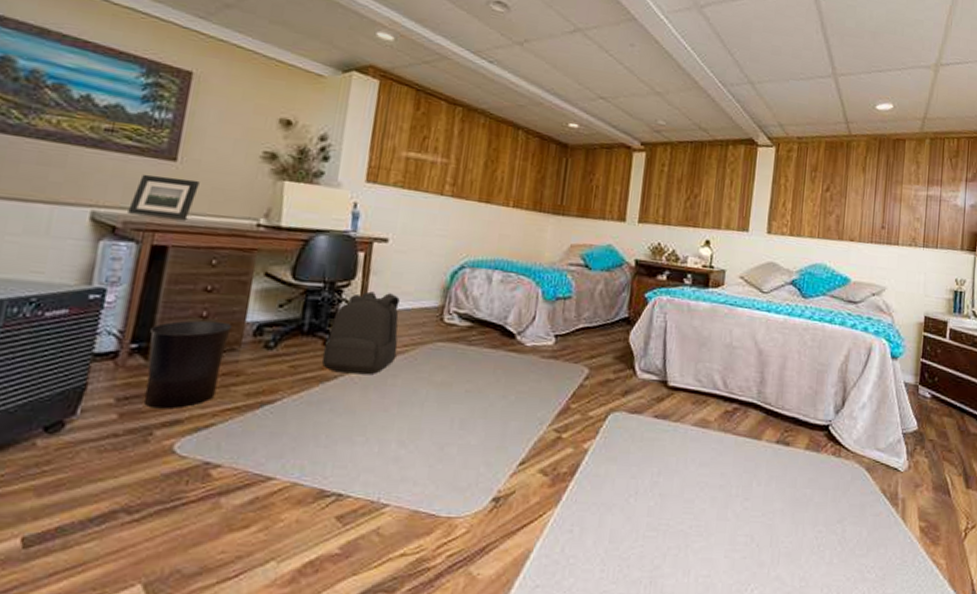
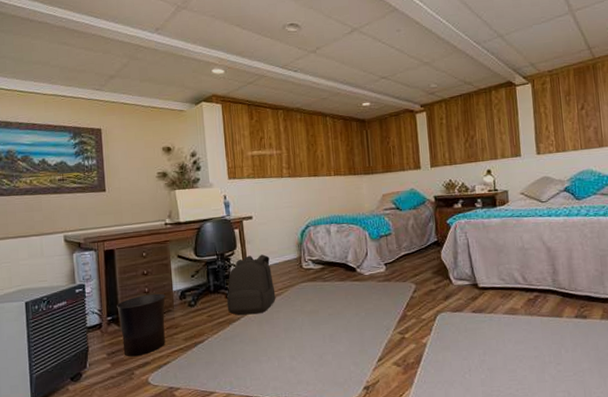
picture frame: present [128,174,200,220] -> none [85,201,123,233]

